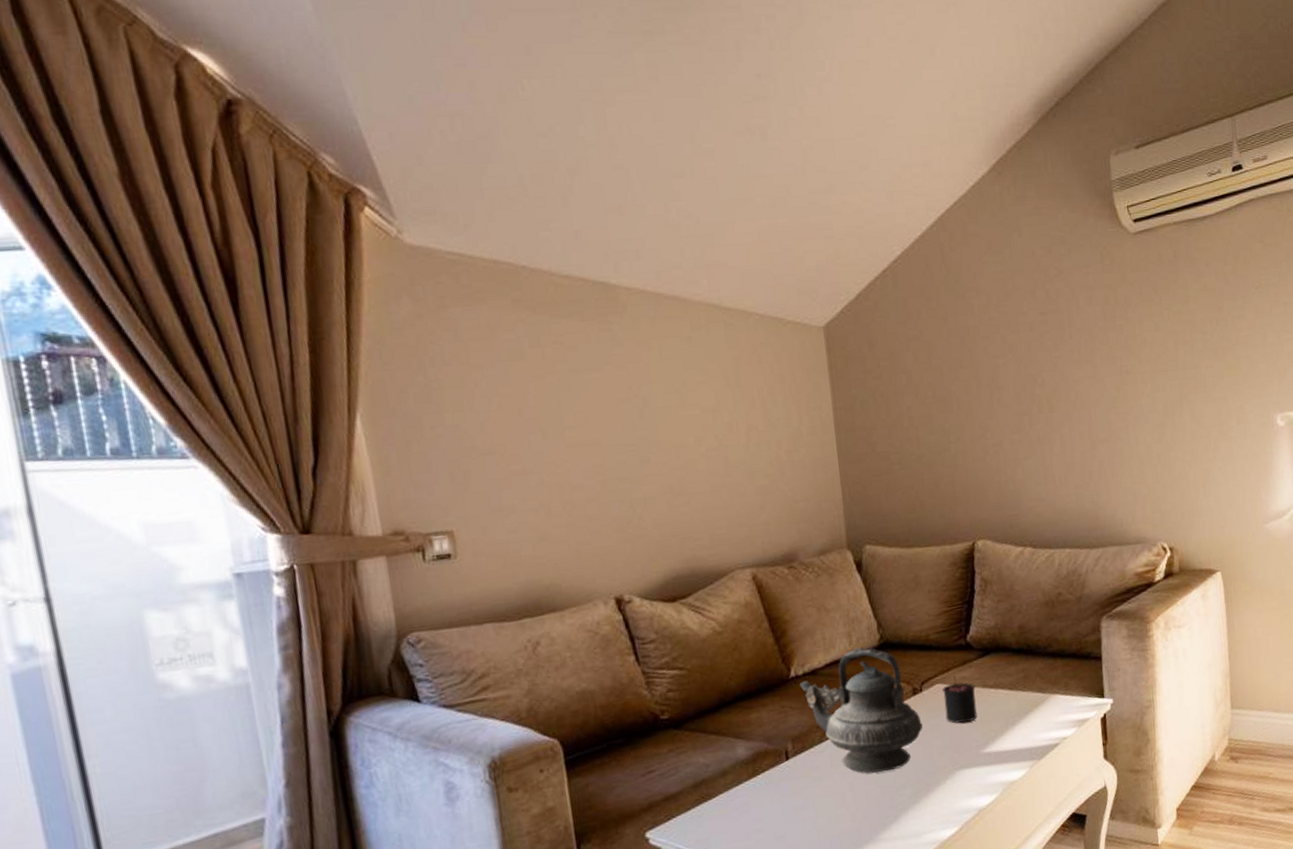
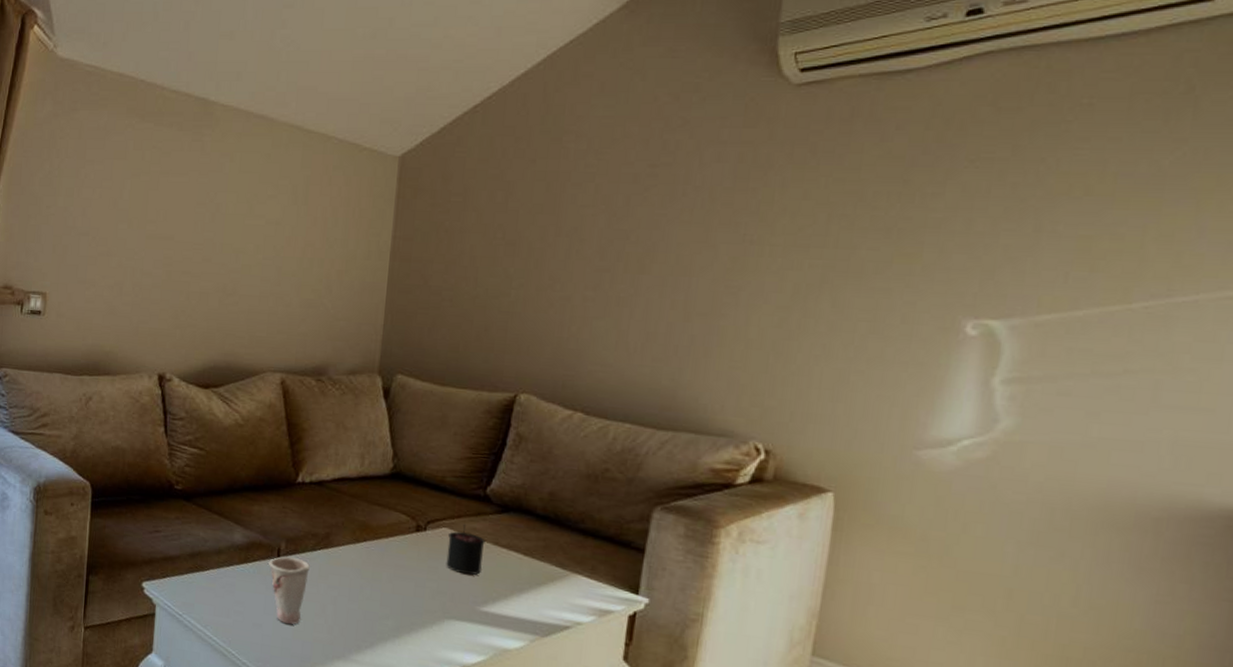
cup: none [779,755,823,826] -> present [269,556,310,625]
teapot: present [800,646,923,774] -> none [304,471,420,598]

